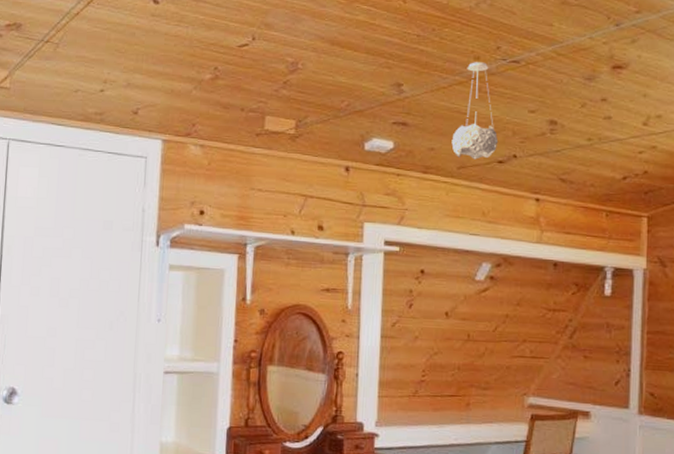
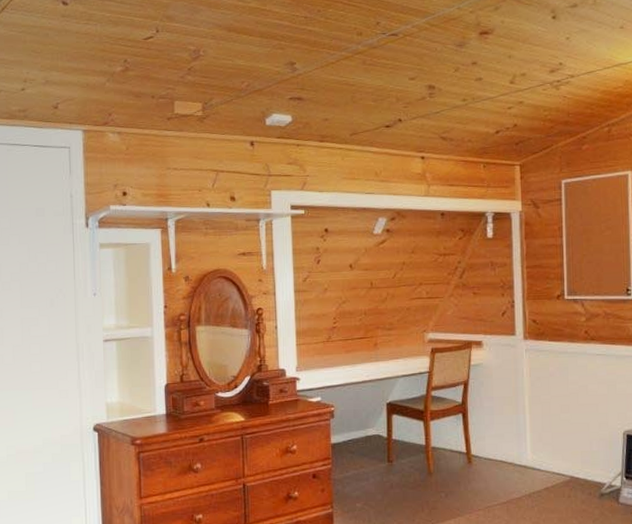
pendant light: present [451,62,499,160] -> none [343,37,385,126]

